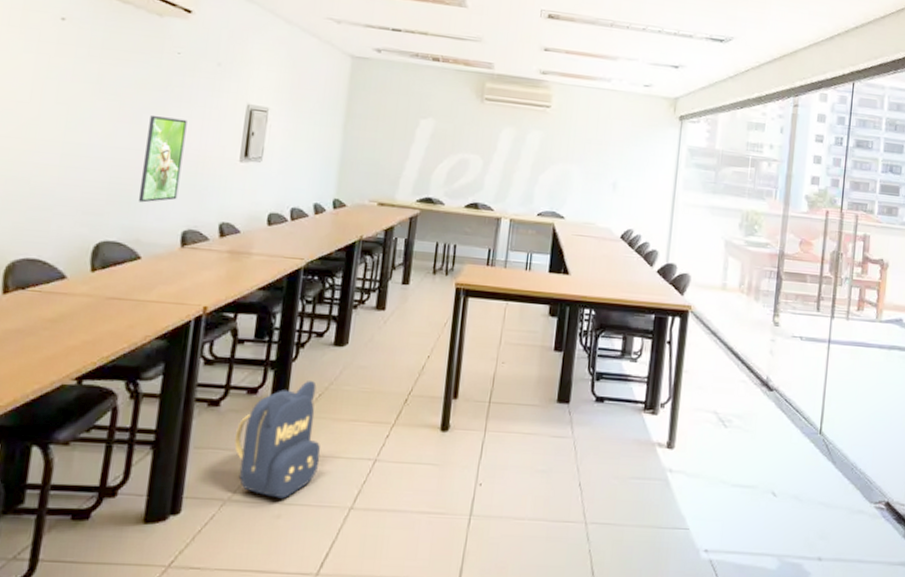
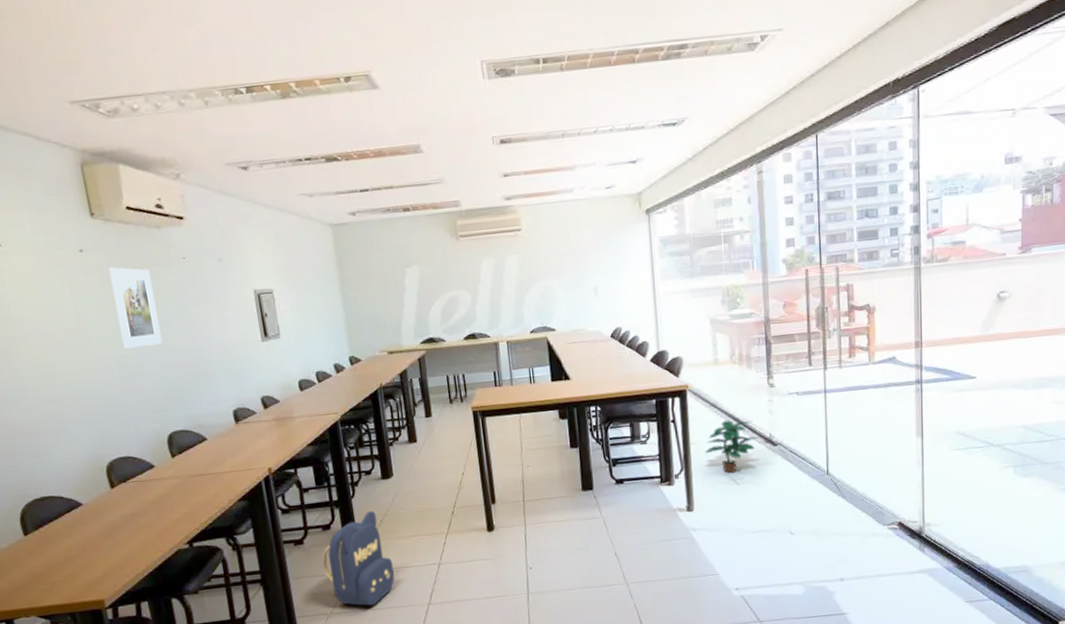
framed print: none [76,44,135,140] -> present [108,267,162,350]
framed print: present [138,114,187,203] -> none [178,315,221,394]
potted plant: none [696,352,756,413] -> present [704,420,759,474]

